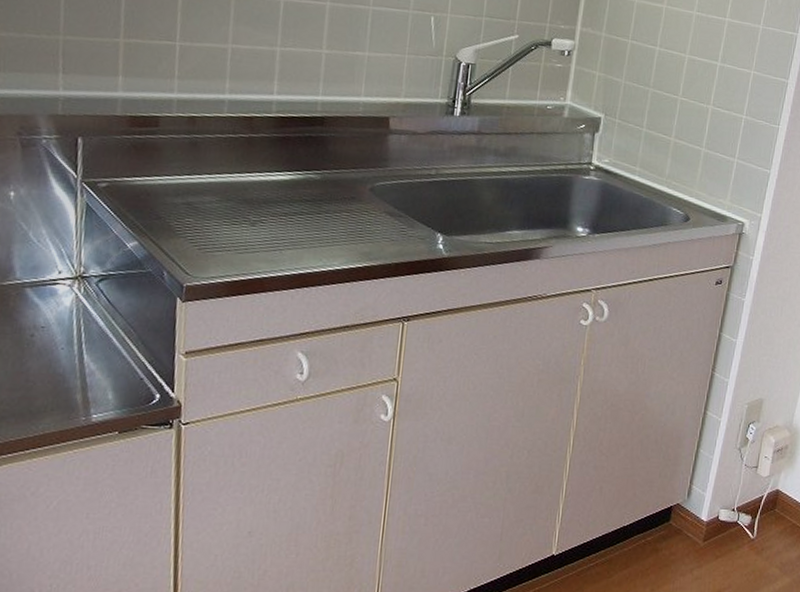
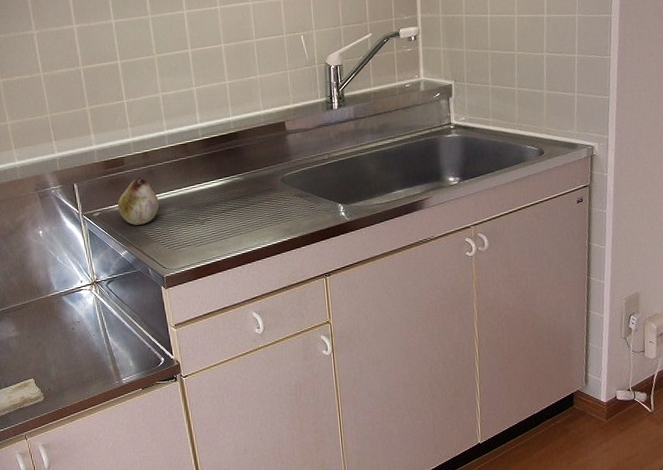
fruit: none [136,147,199,211] -> present [117,177,160,225]

